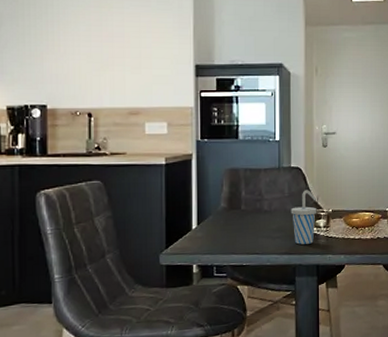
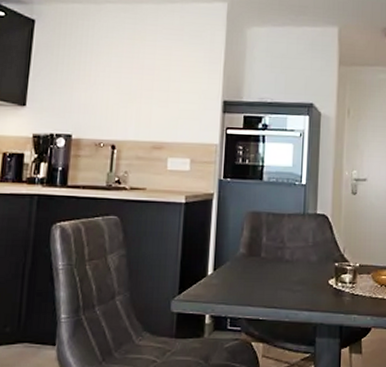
cup: present [290,190,317,245] -> none [314,240,343,301]

